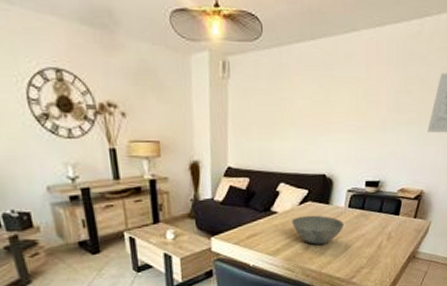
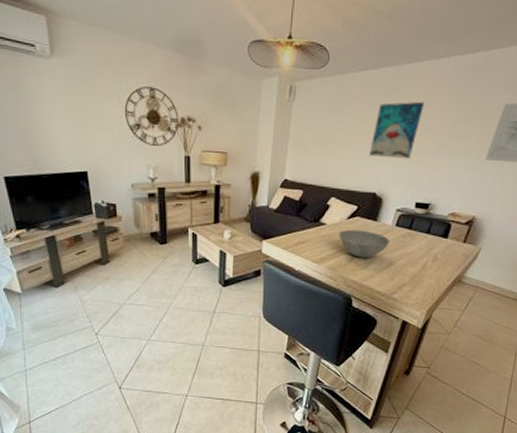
wall art: none [315,74,365,136] -> present [369,101,424,159]

